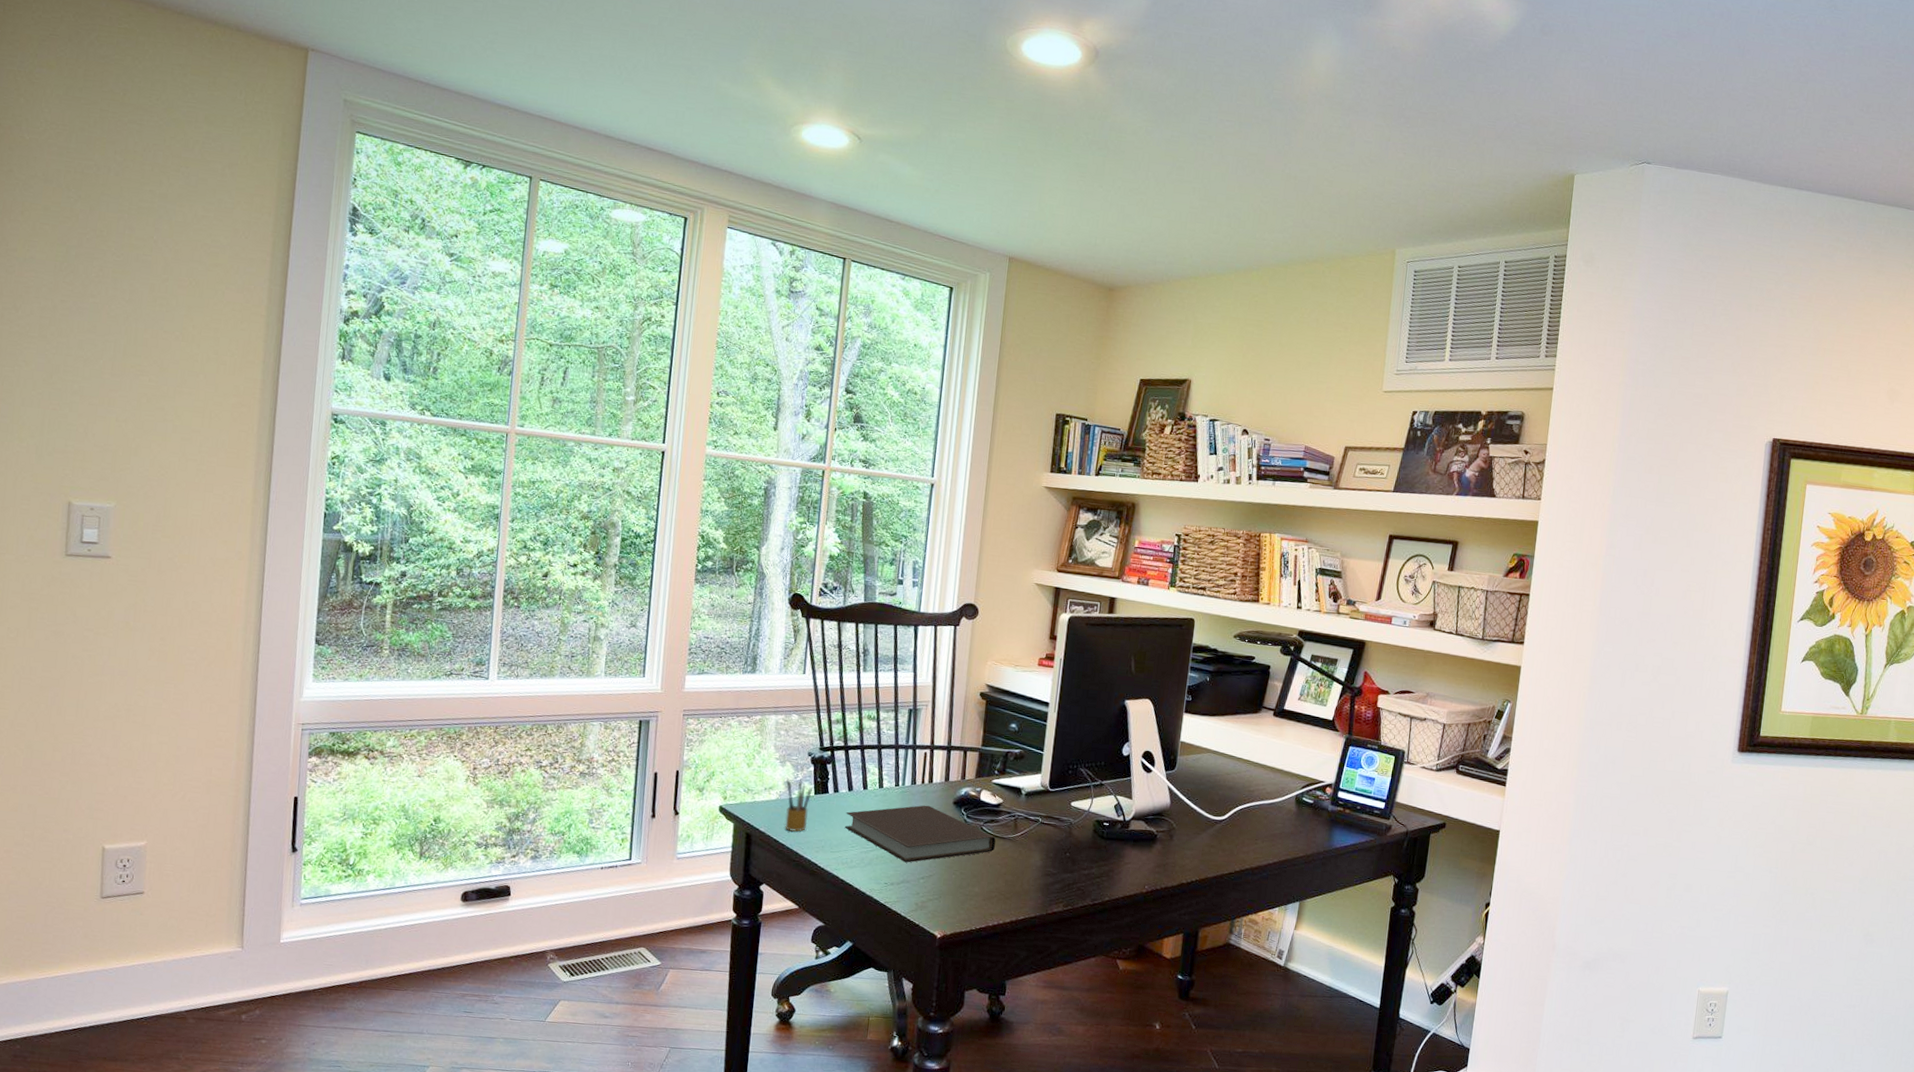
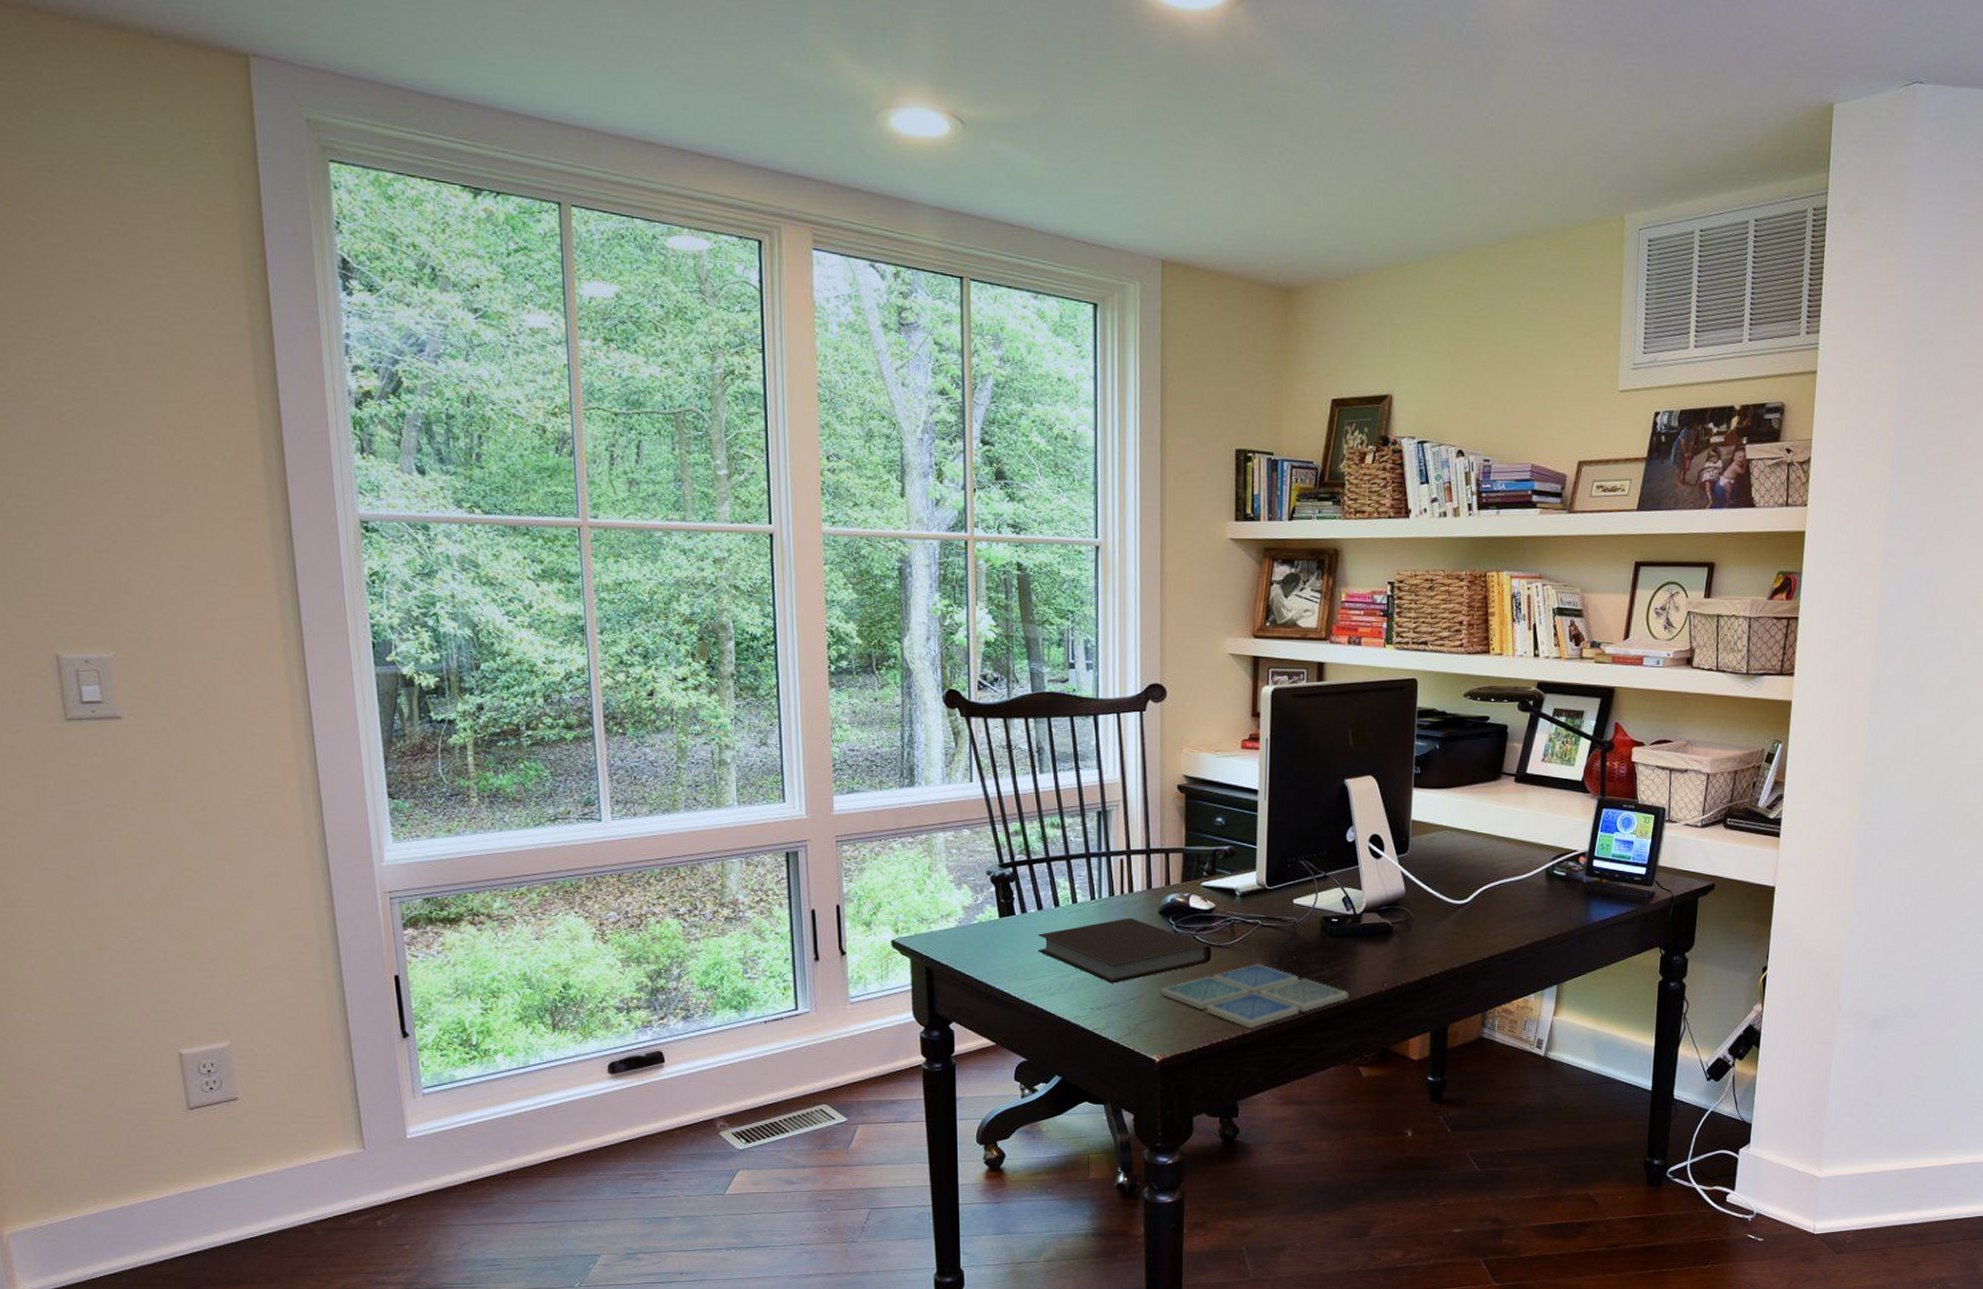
pencil box: present [785,777,813,832] -> none [964,901,996,961]
drink coaster: none [948,857,1114,916] -> present [1161,964,1350,1029]

